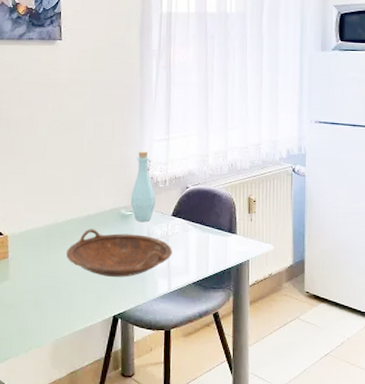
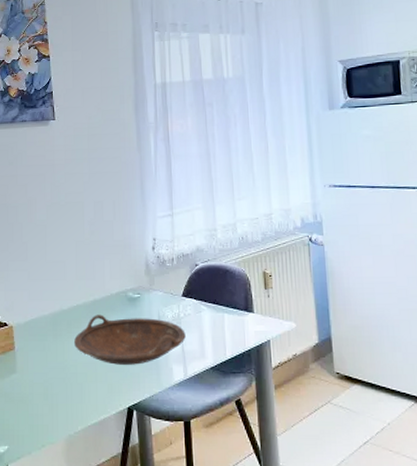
bottle: present [130,151,156,222] -> none [137,229,165,304]

